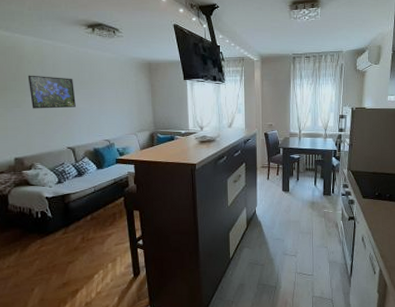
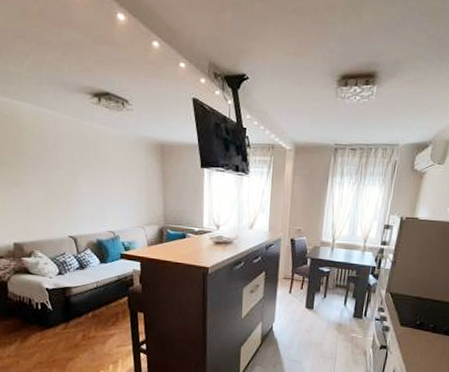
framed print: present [27,75,76,109] -> none [27,150,78,191]

